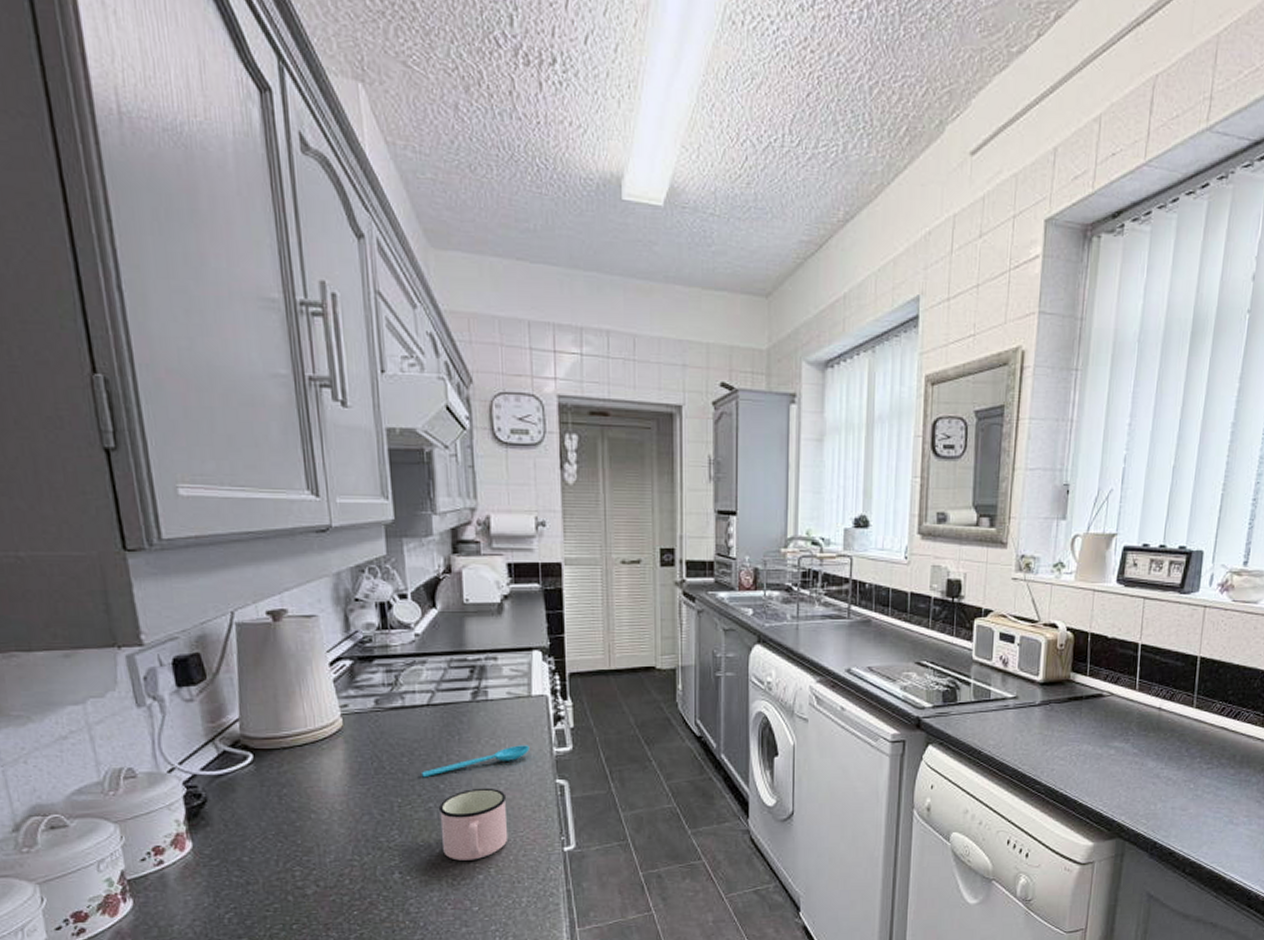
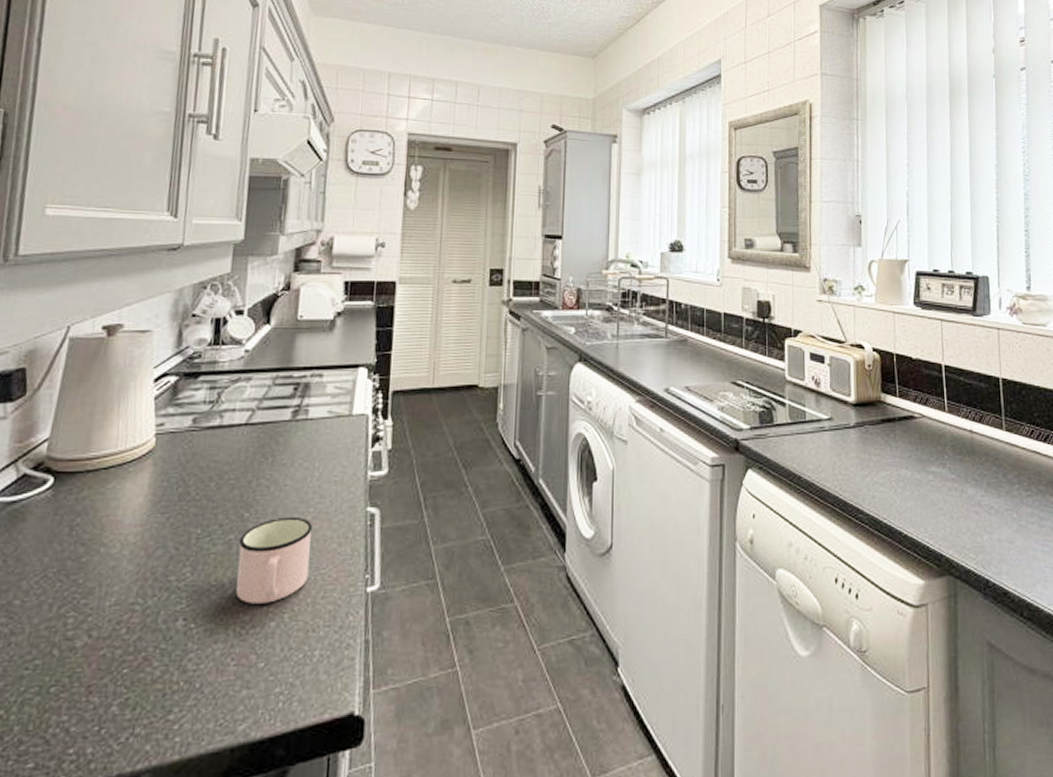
spoon: present [422,745,530,778] -> none [227,468,344,505]

